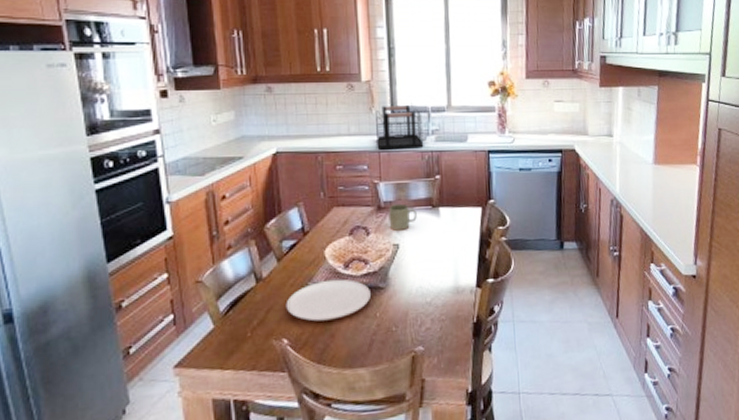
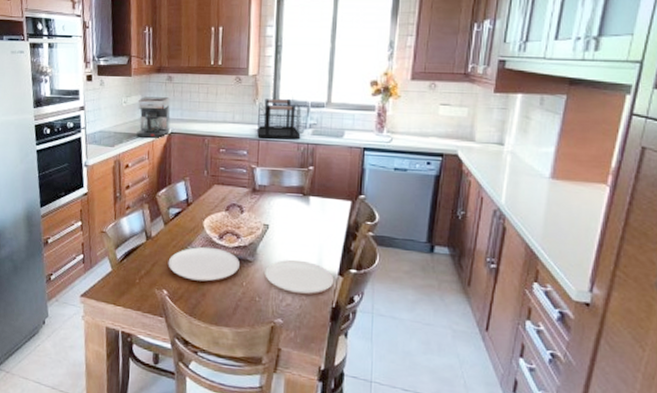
coffee maker: none [231,112,274,161] -> present [136,96,171,138]
mug: present [388,203,417,231] -> none [261,188,288,213]
plate: none [399,277,473,315] -> present [265,259,335,294]

